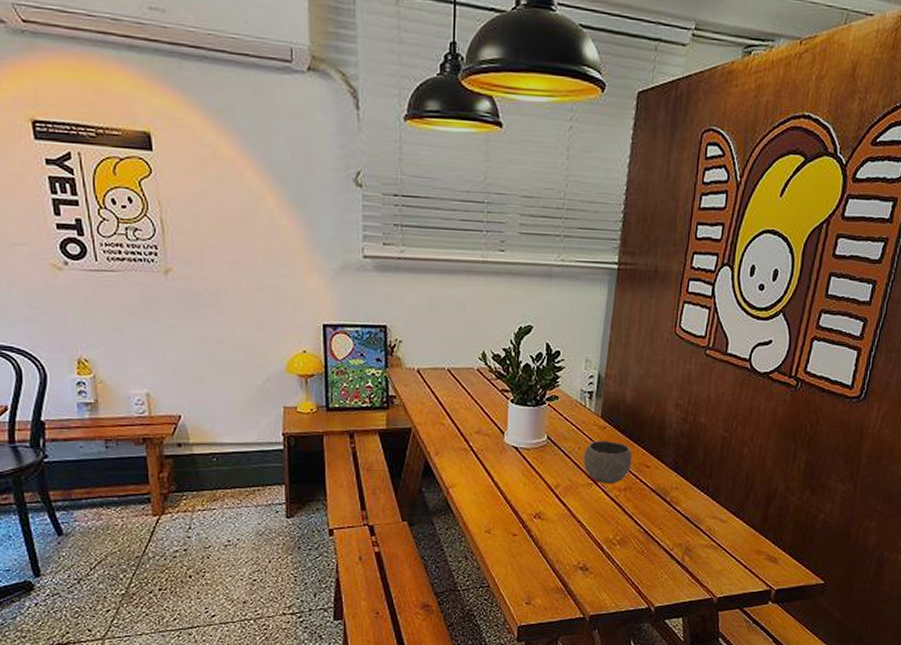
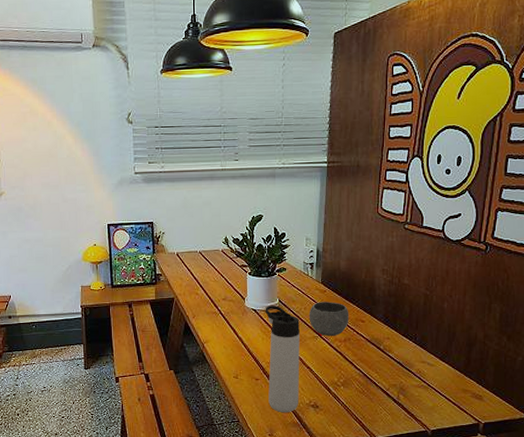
thermos bottle: none [527,442,571,577] -> present [265,305,300,413]

